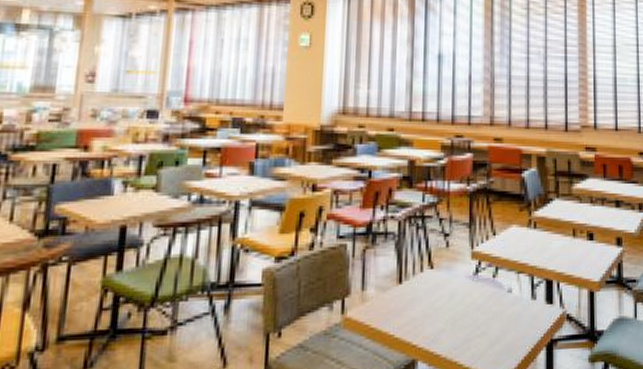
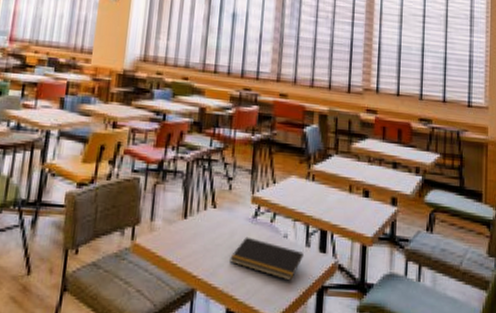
notepad: none [452,296,531,338] -> present [229,236,305,281]

